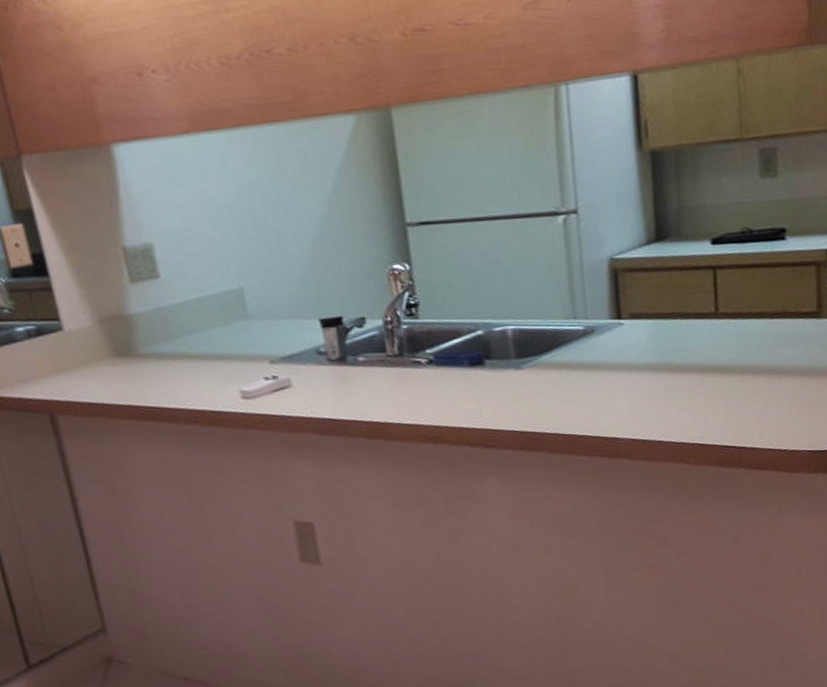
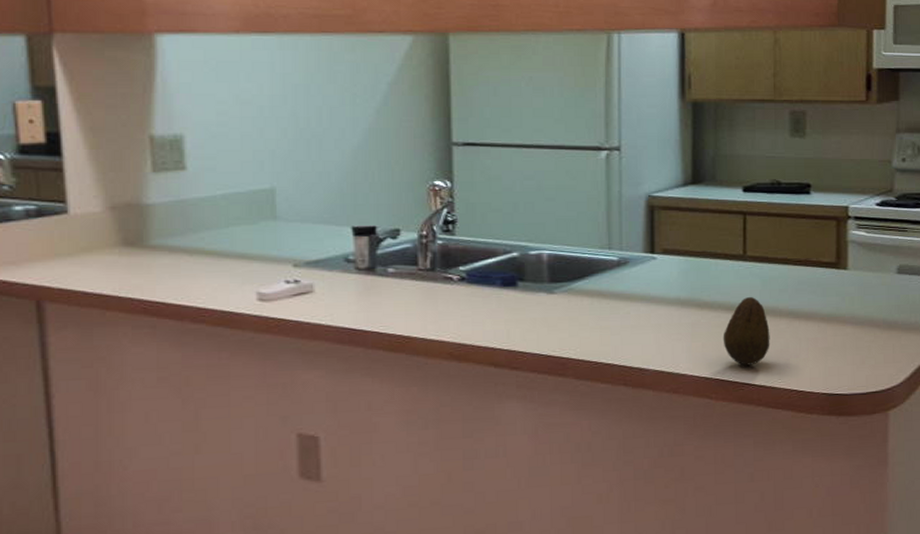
fruit: none [698,355,749,428] -> present [723,296,770,366]

